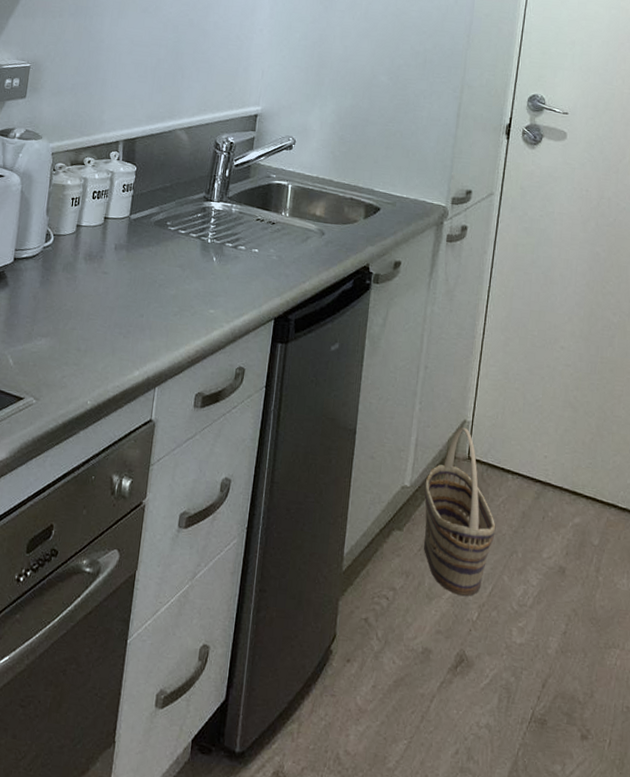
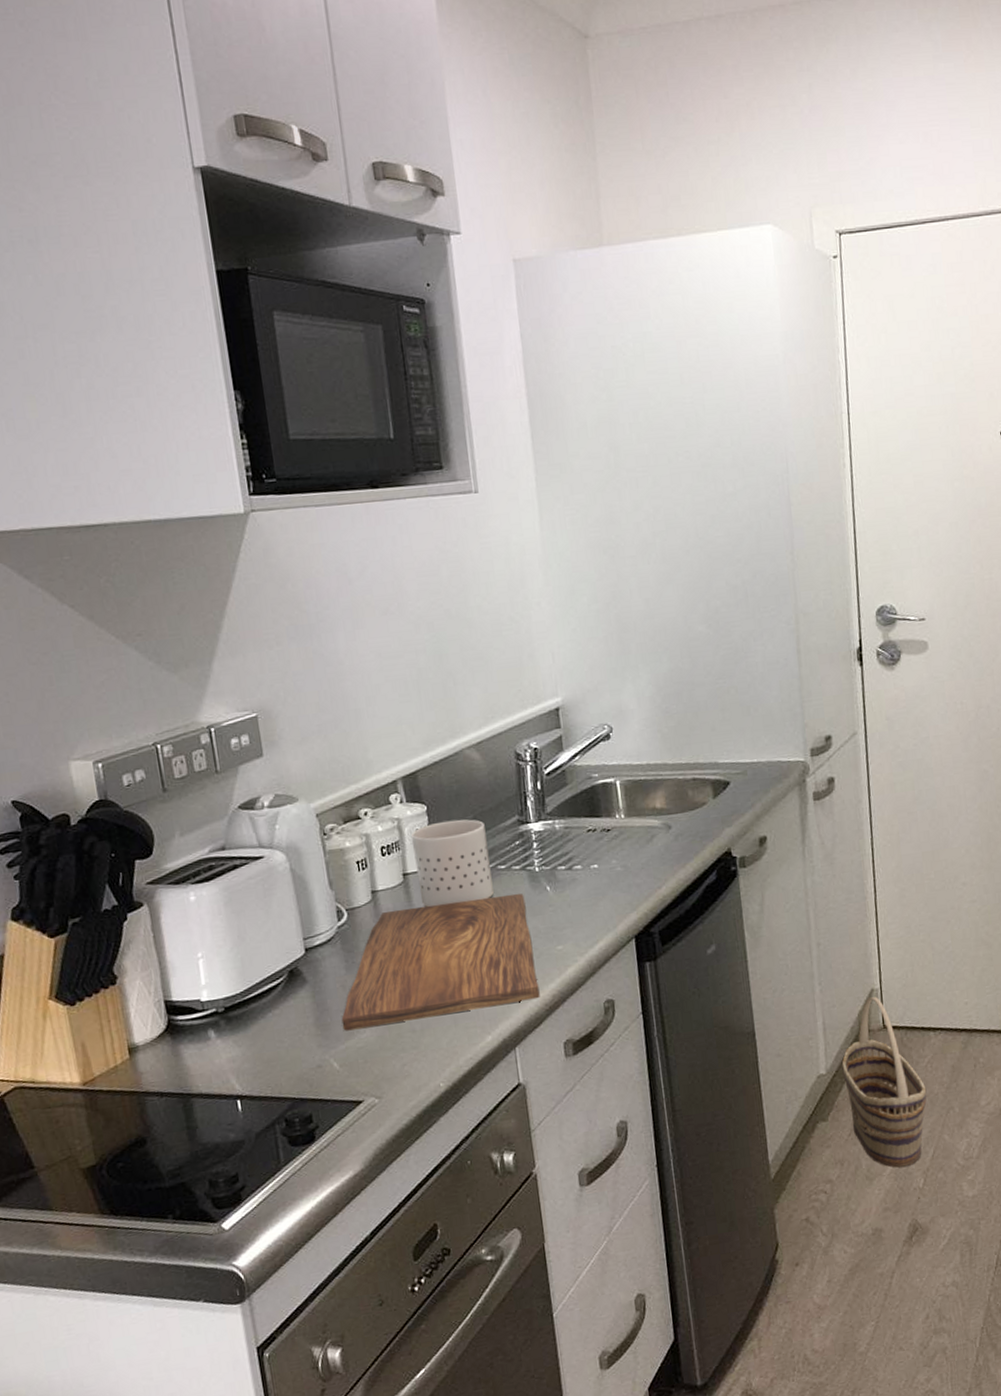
cutting board: none [25,245,194,350] -> present [341,893,540,1031]
mug: none [113,182,178,256] -> present [410,819,494,908]

